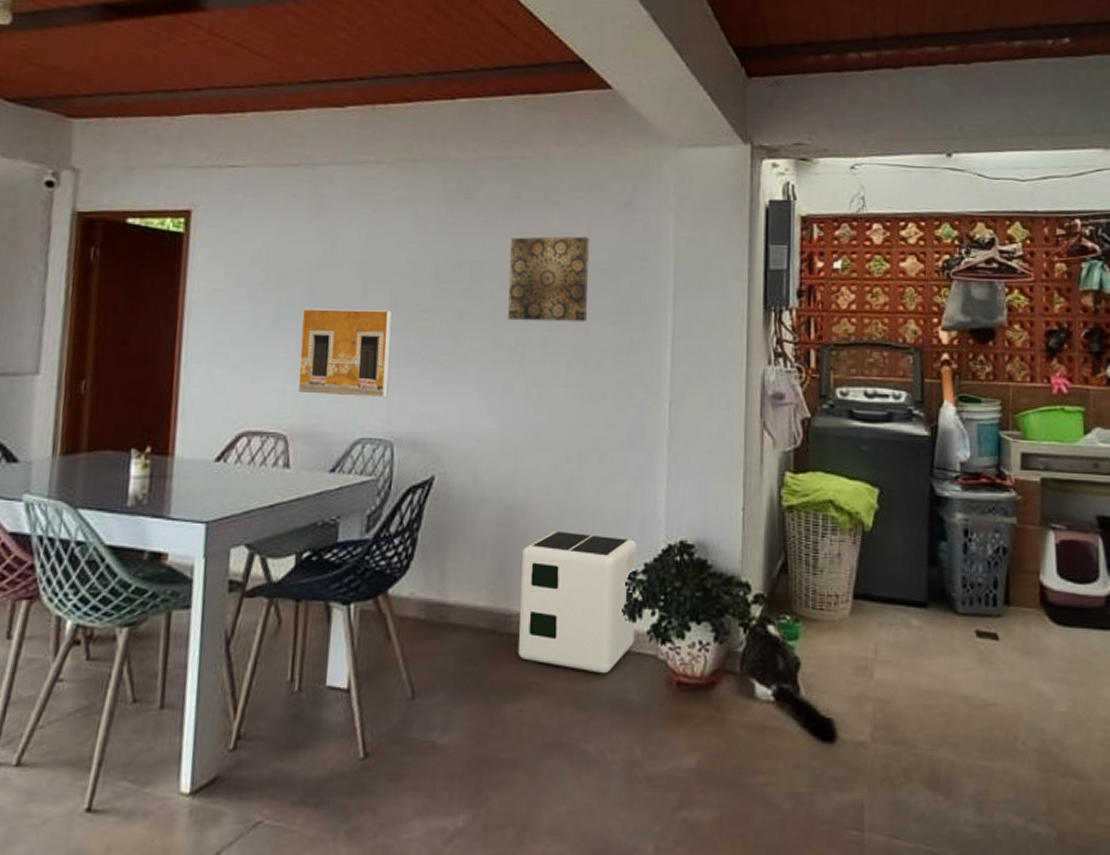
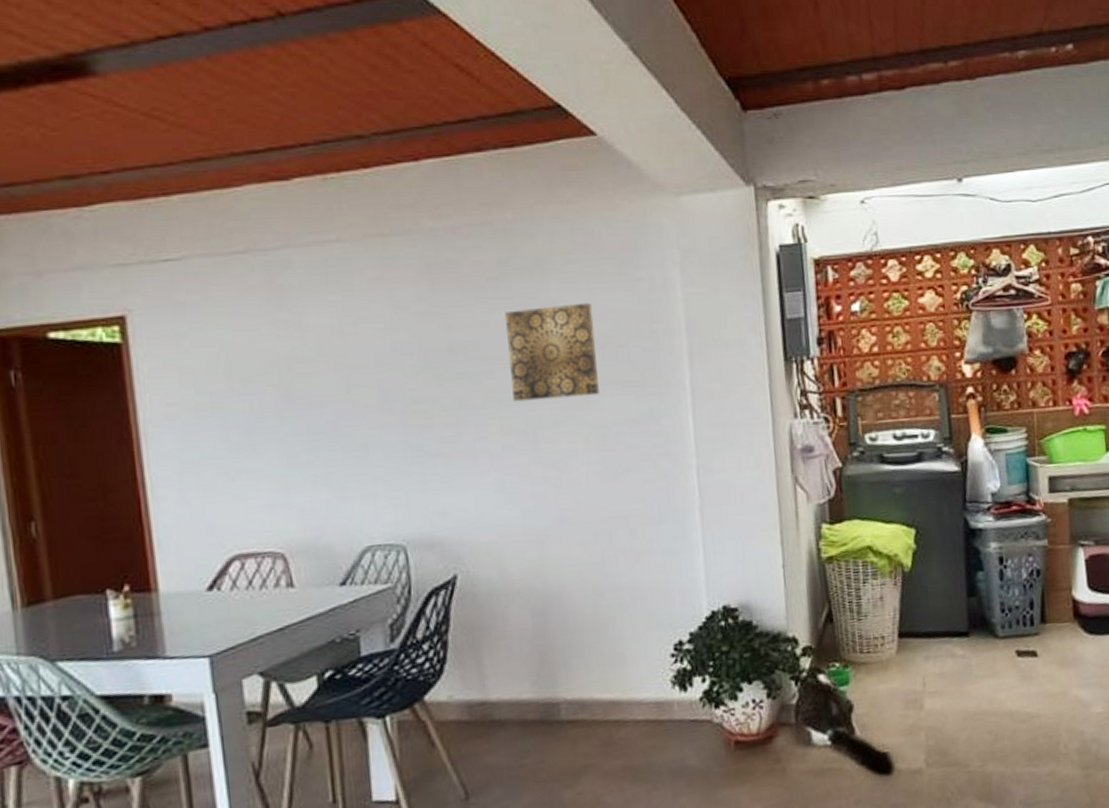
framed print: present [297,309,392,398] -> none [279,405,393,507]
air purifier: present [517,530,638,674] -> none [561,610,688,746]

